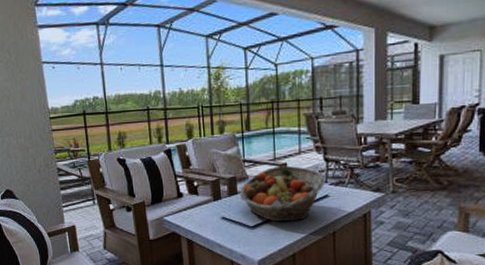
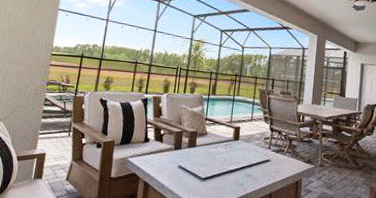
fruit basket: present [239,165,326,222] -> none [197,128,269,179]

